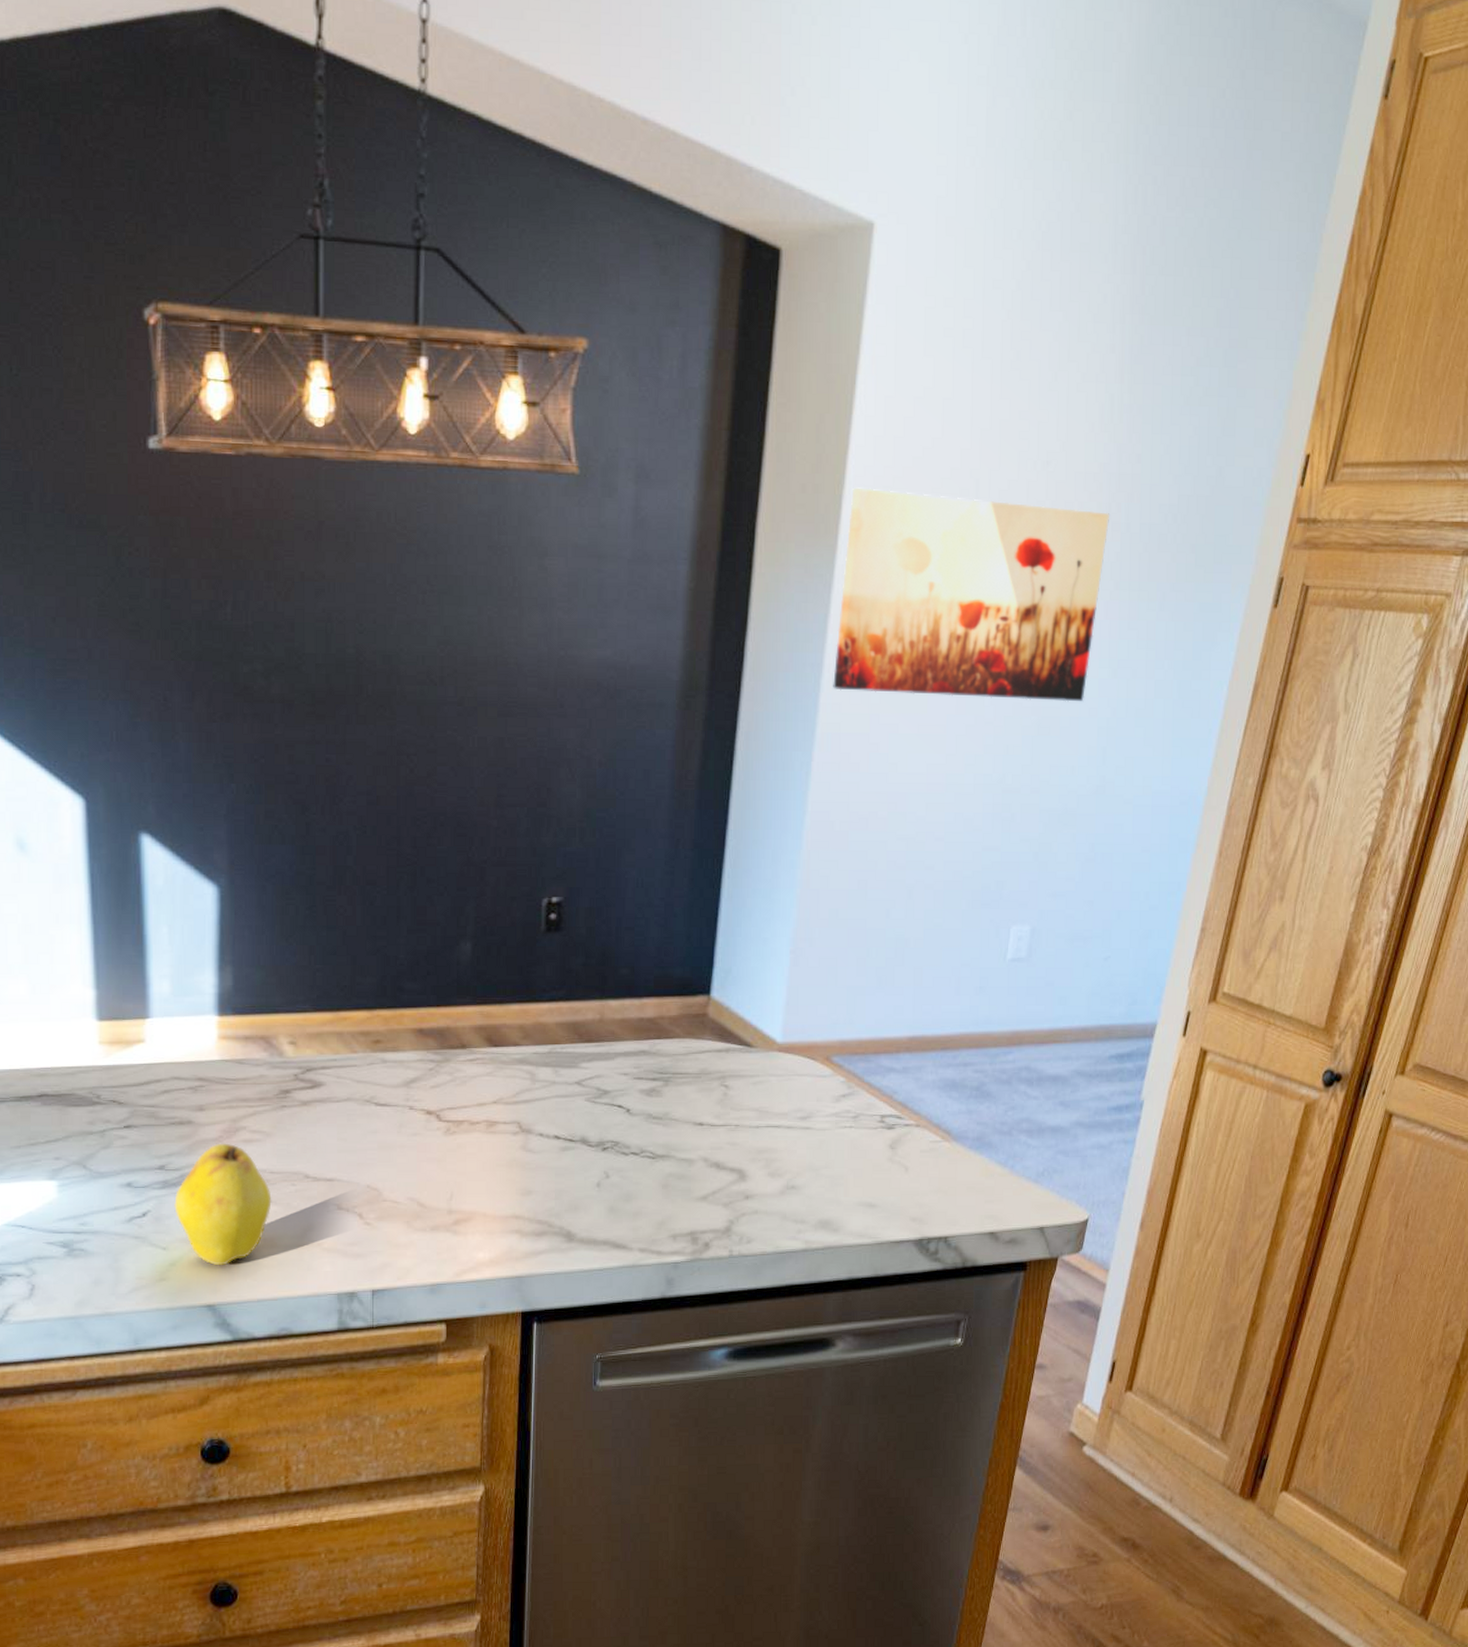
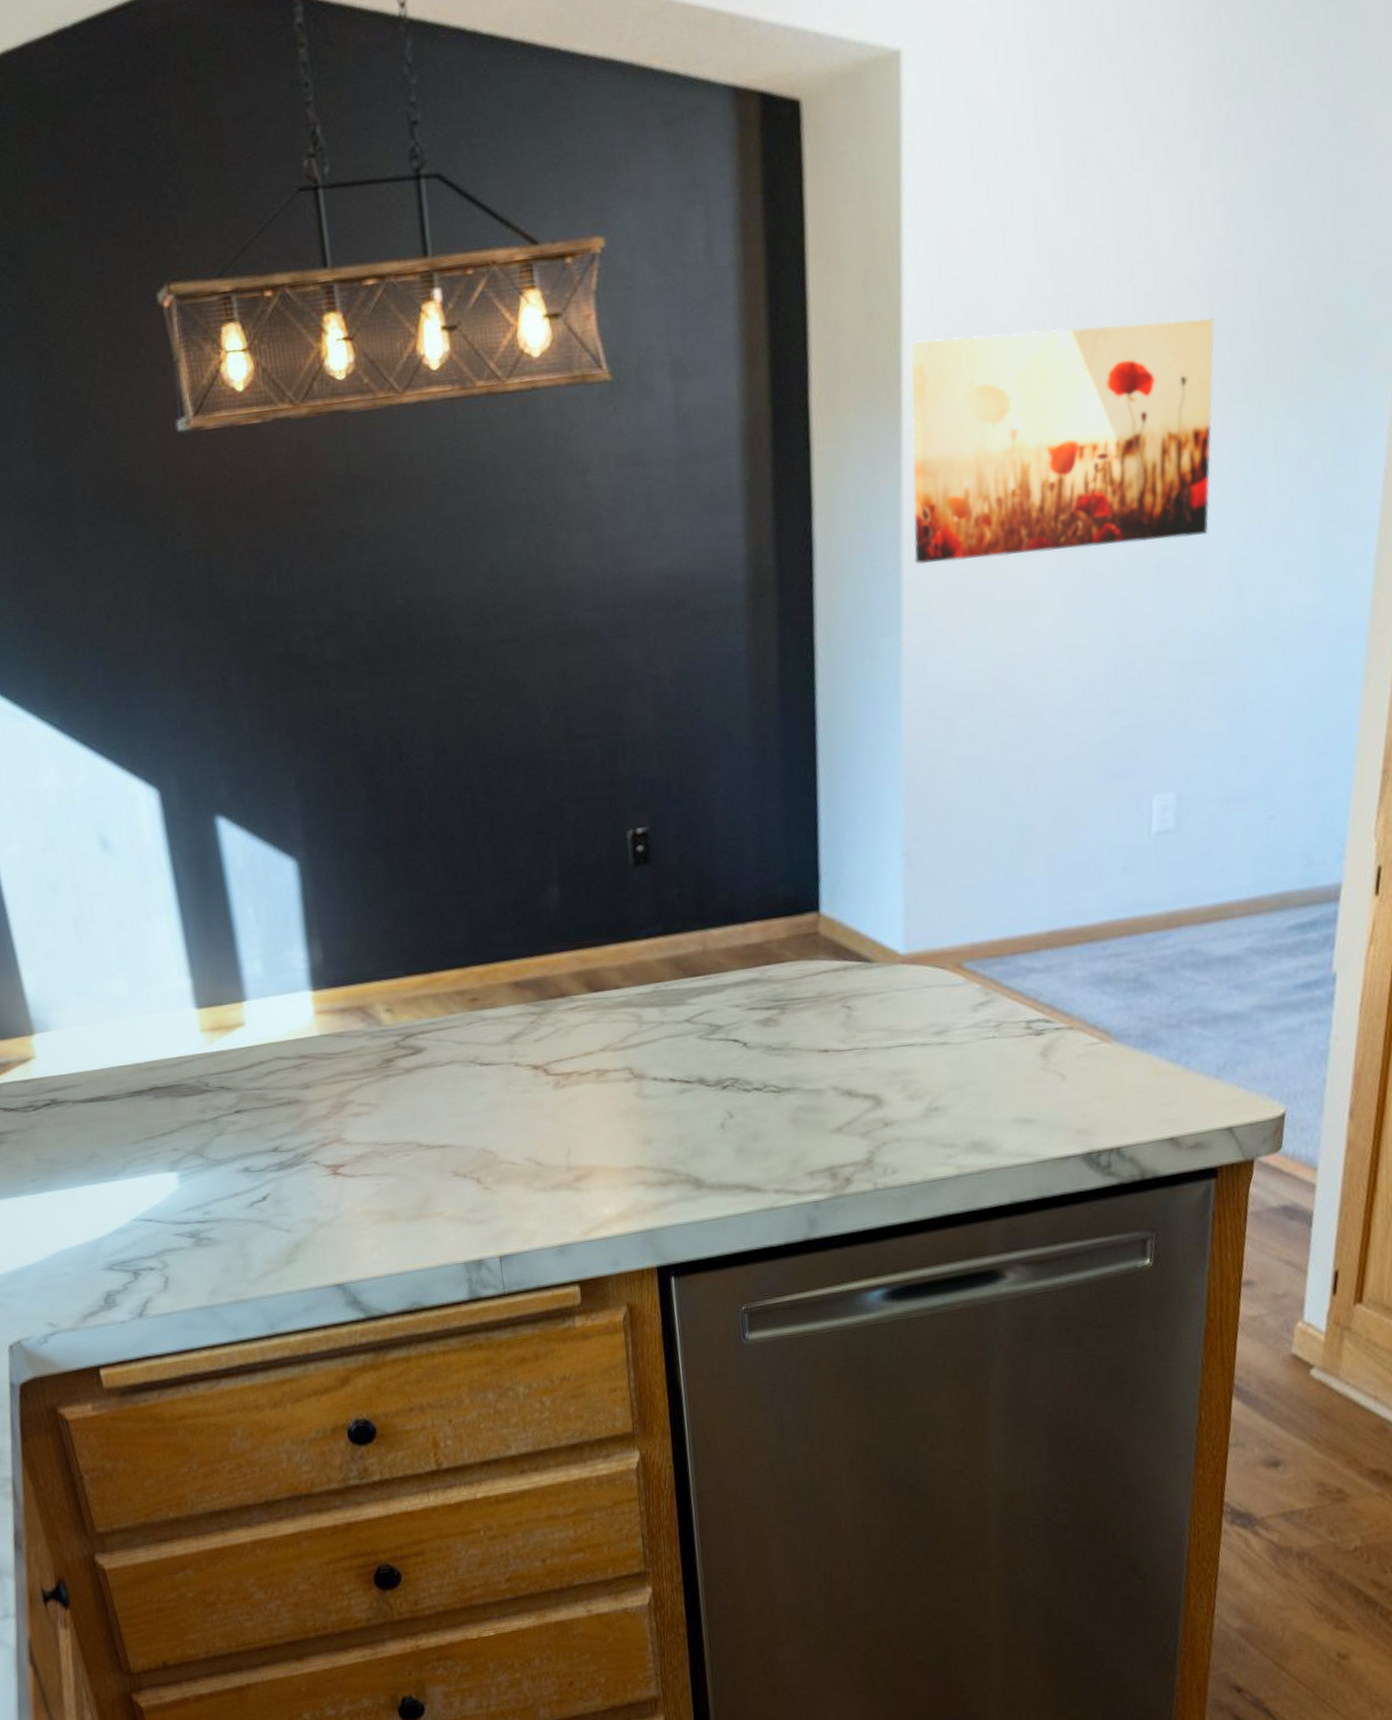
fruit: present [174,1143,272,1266] -> none [292,1119,388,1244]

